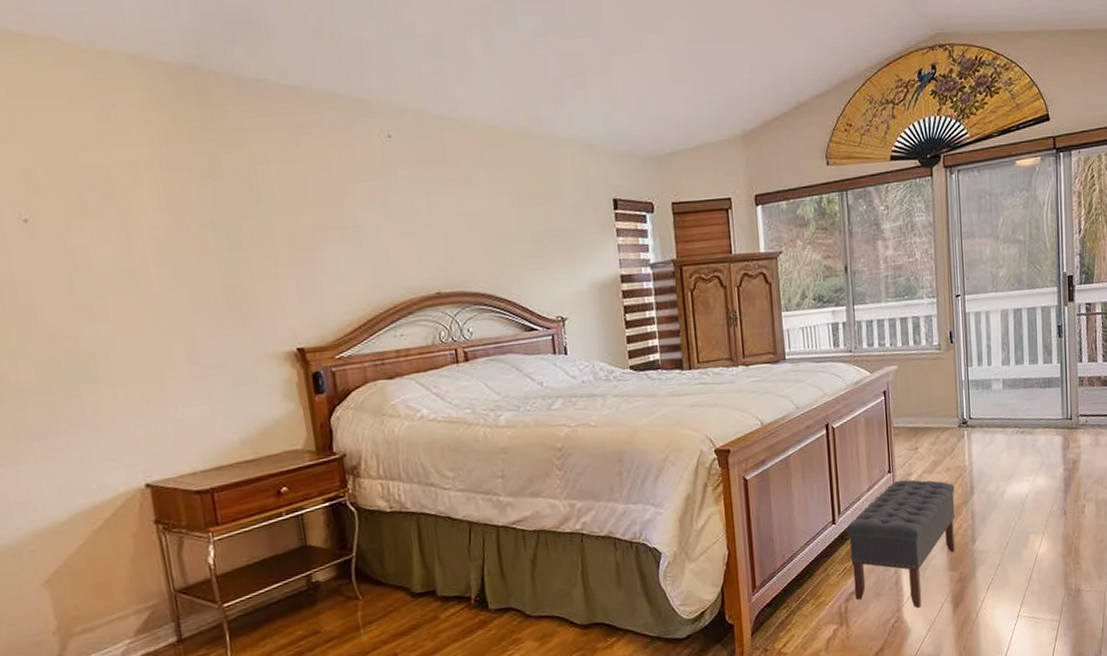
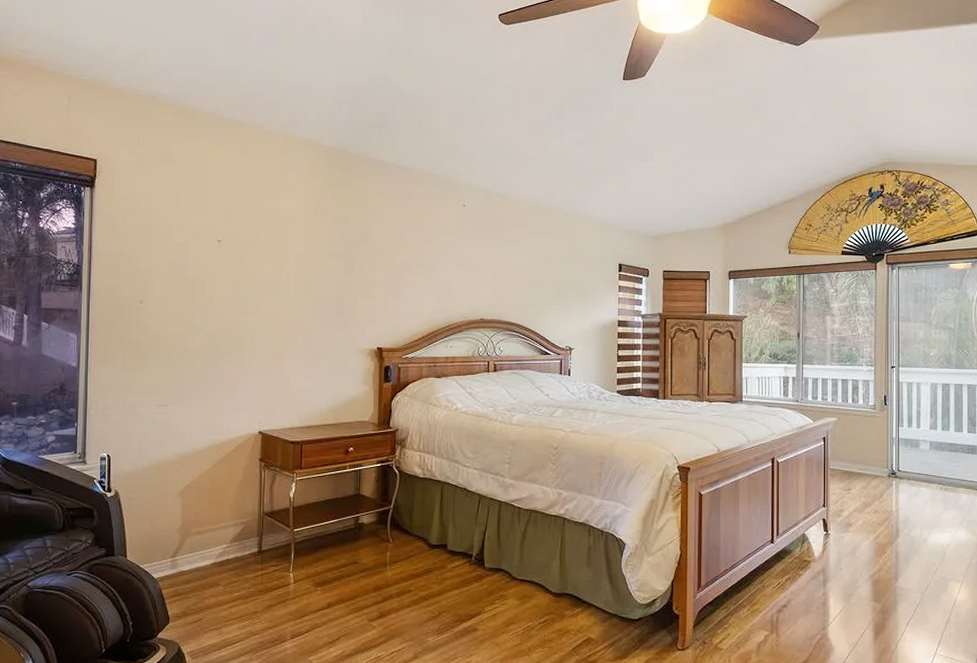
bench: present [847,479,955,608] -> none [784,514,882,630]

